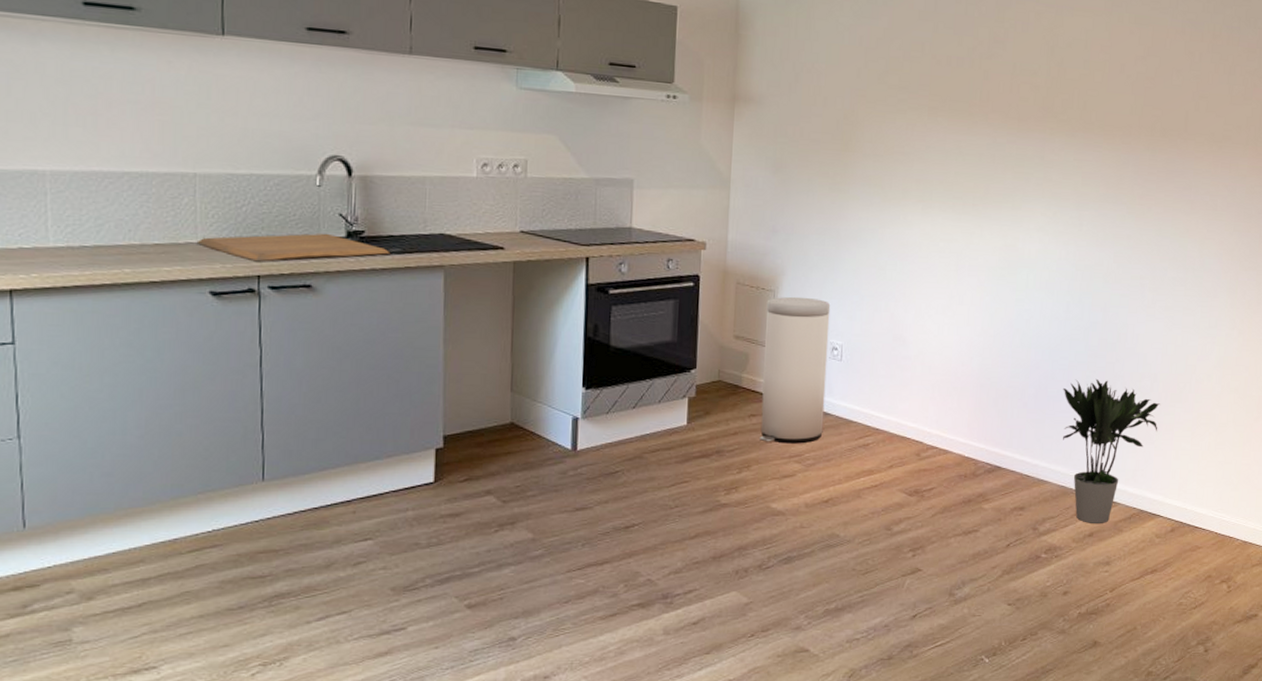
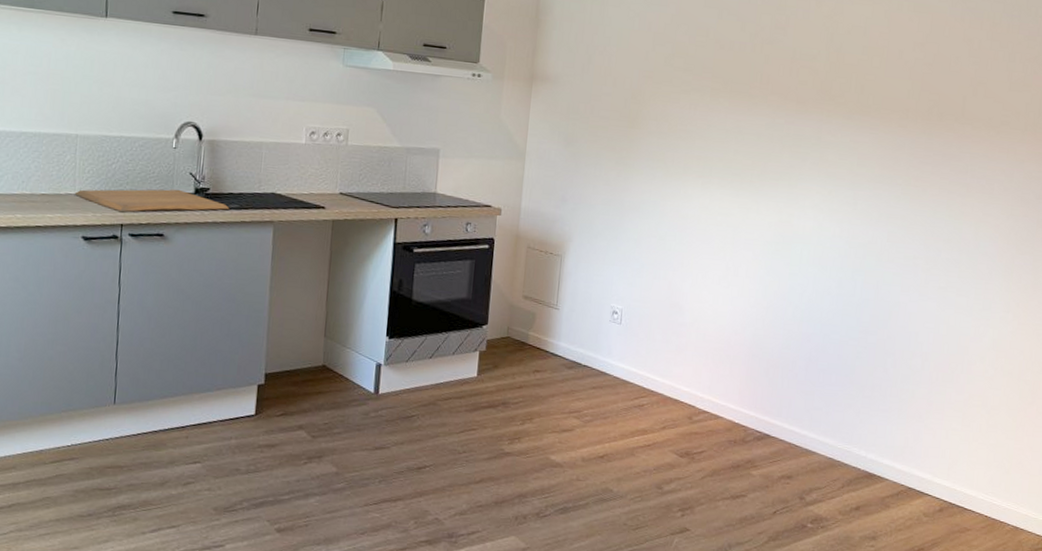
pedal bin: present [760,296,831,444] -> none [542,262,613,401]
potted plant: present [1063,378,1160,523] -> none [832,354,931,498]

